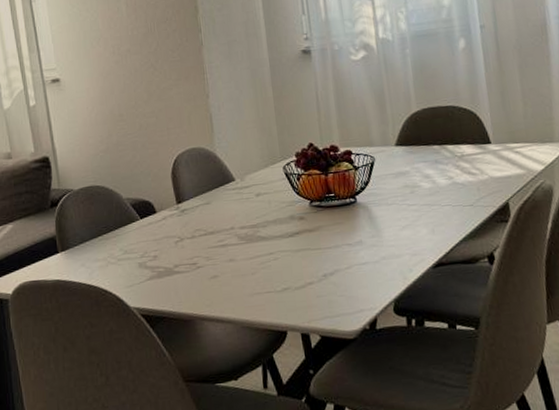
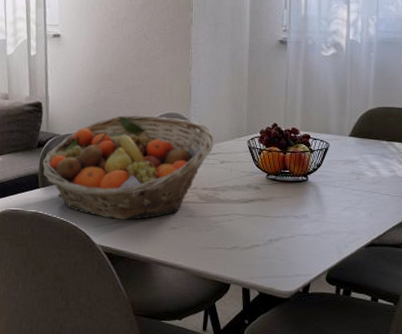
fruit basket: none [58,152,246,277] -> present [42,115,214,220]

